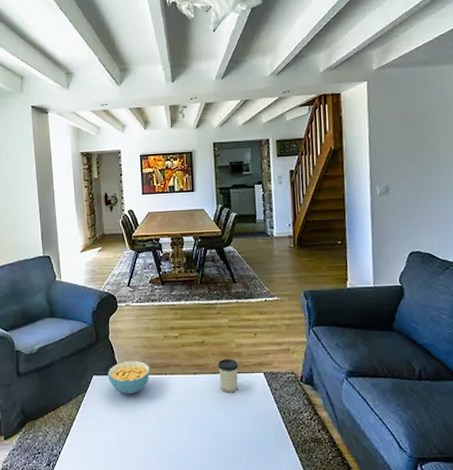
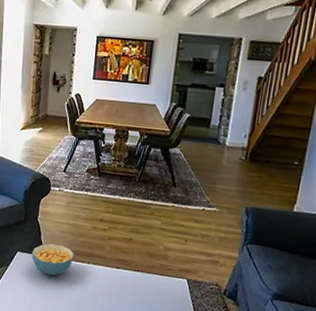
cup: present [217,359,239,393] -> none [141,259,163,293]

